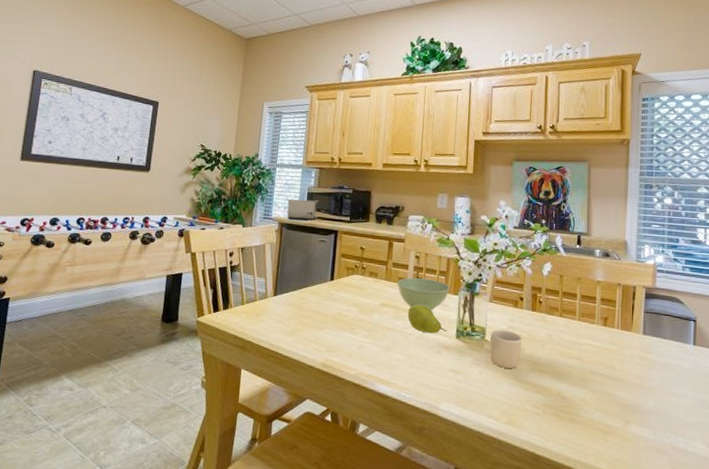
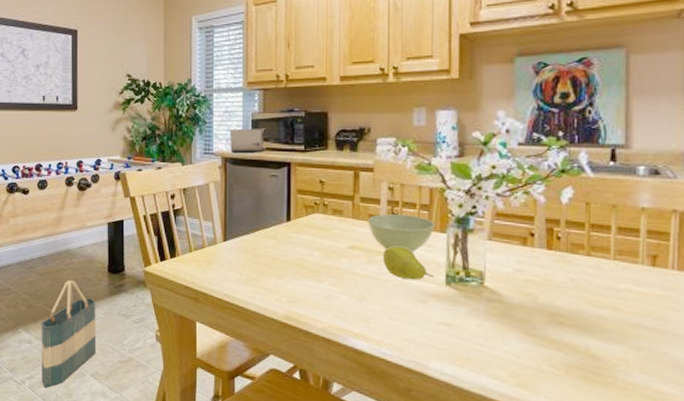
tote bag: none [79,327,146,436] -> present [41,279,97,388]
cup: present [489,329,522,369] -> none [490,273,534,321]

